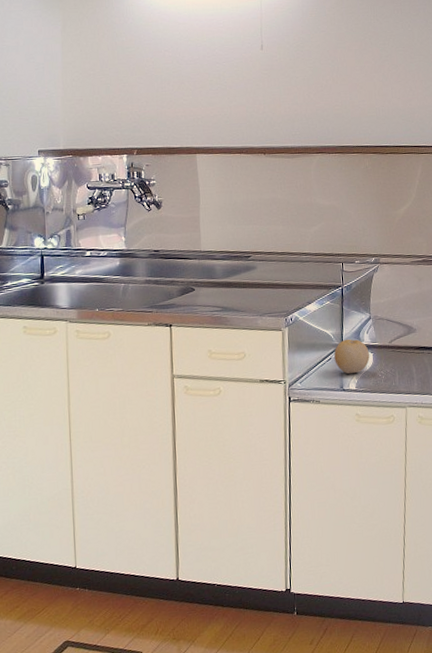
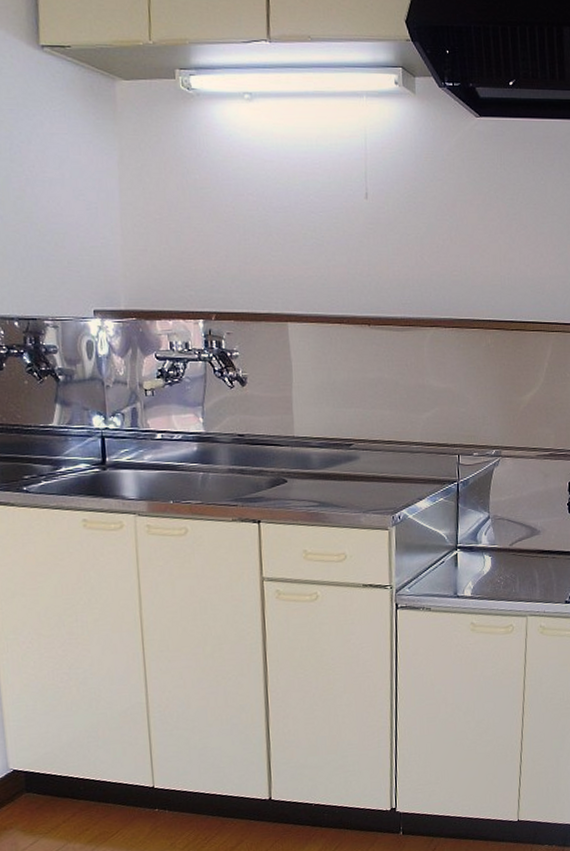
fruit: present [334,339,370,374] -> none [447,540,487,580]

